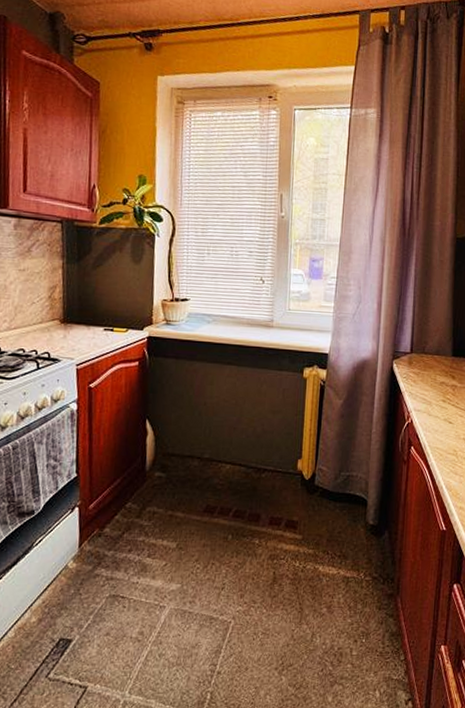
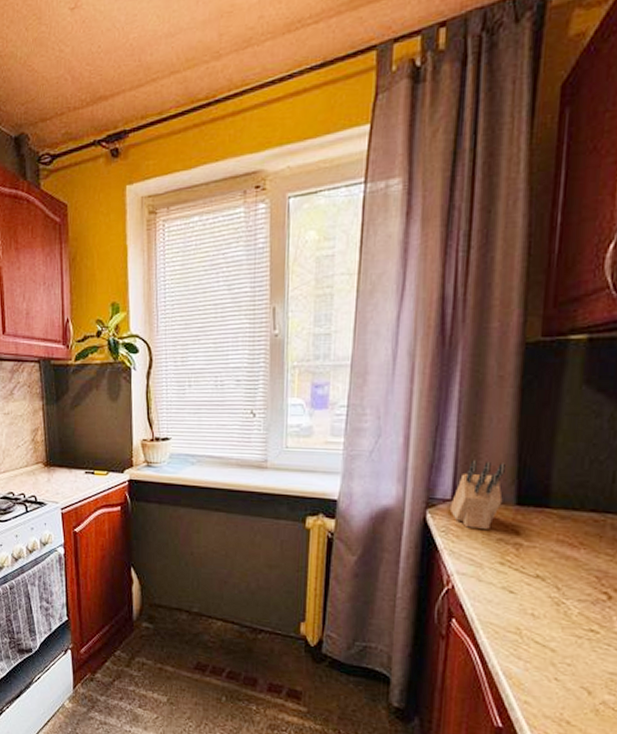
knife block: none [409,322,445,375] -> present [449,460,505,529]

